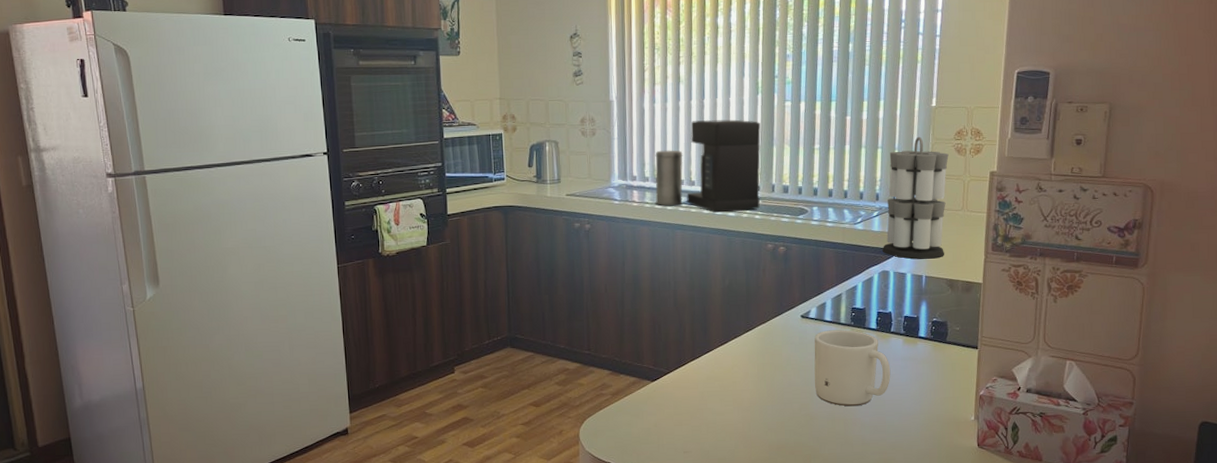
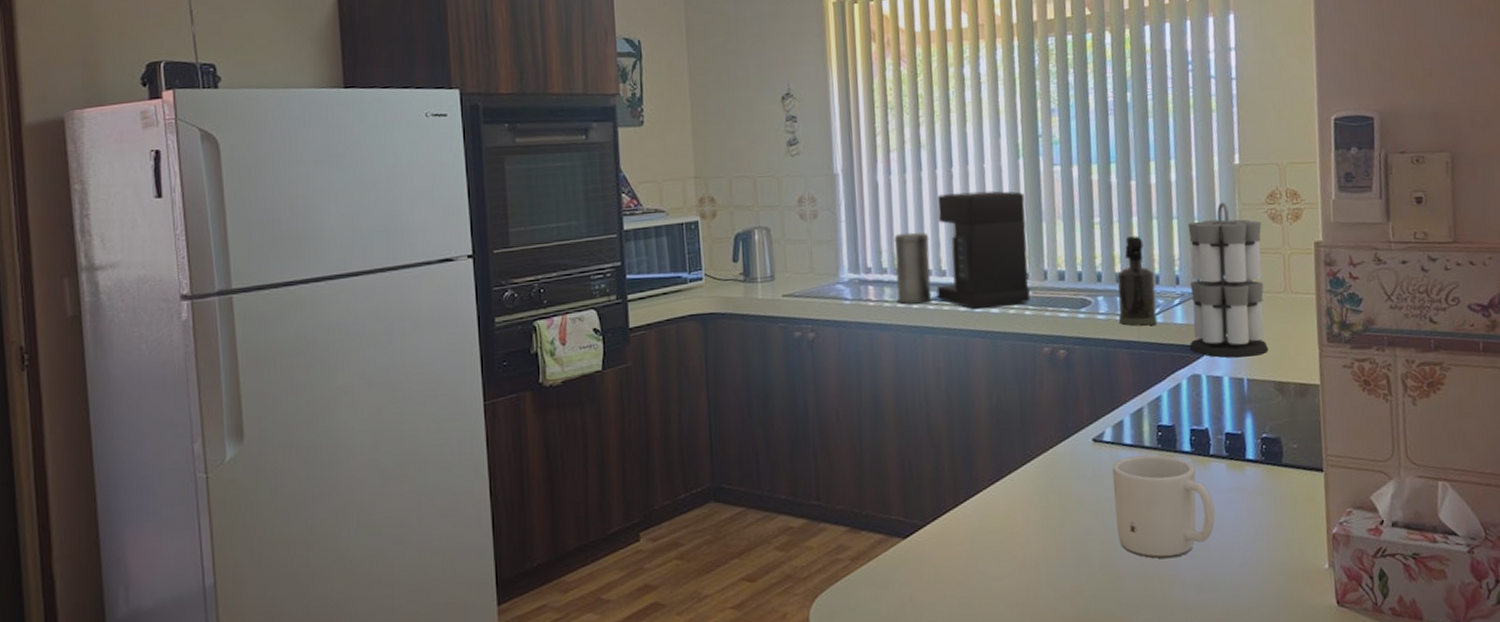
spray bottle: none [828,160,860,232] -> present [1117,236,1158,327]

